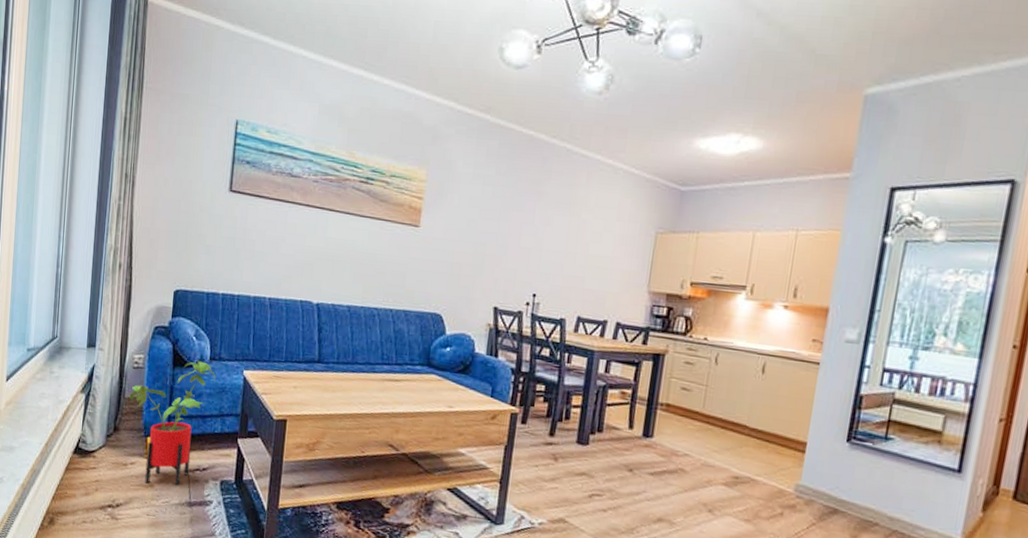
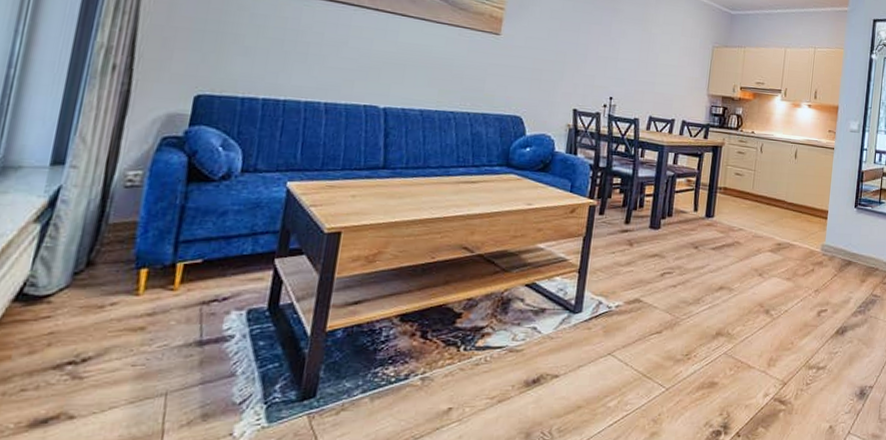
house plant: present [129,361,216,485] -> none [115,174,249,326]

